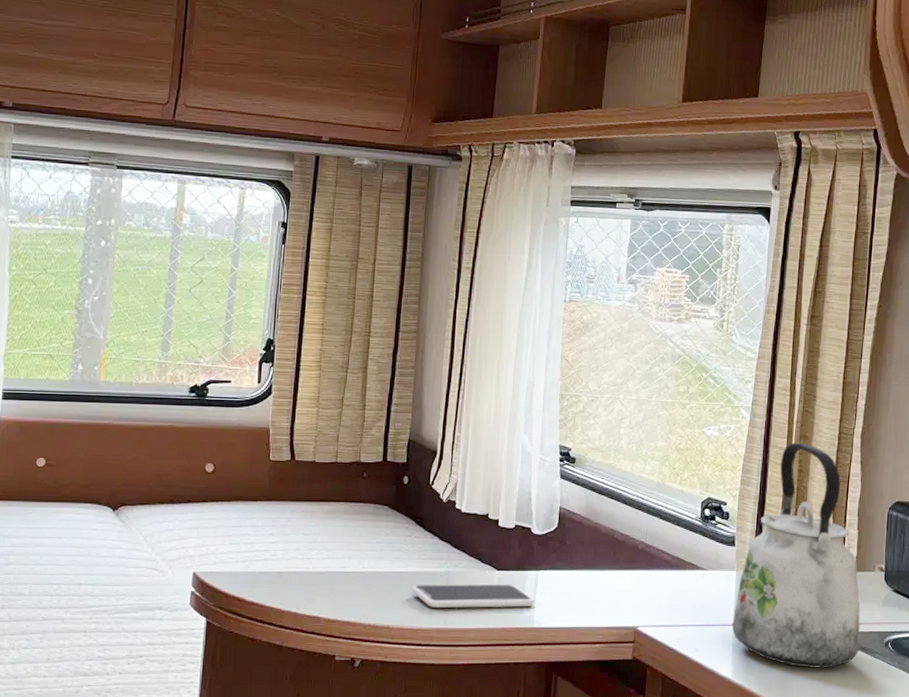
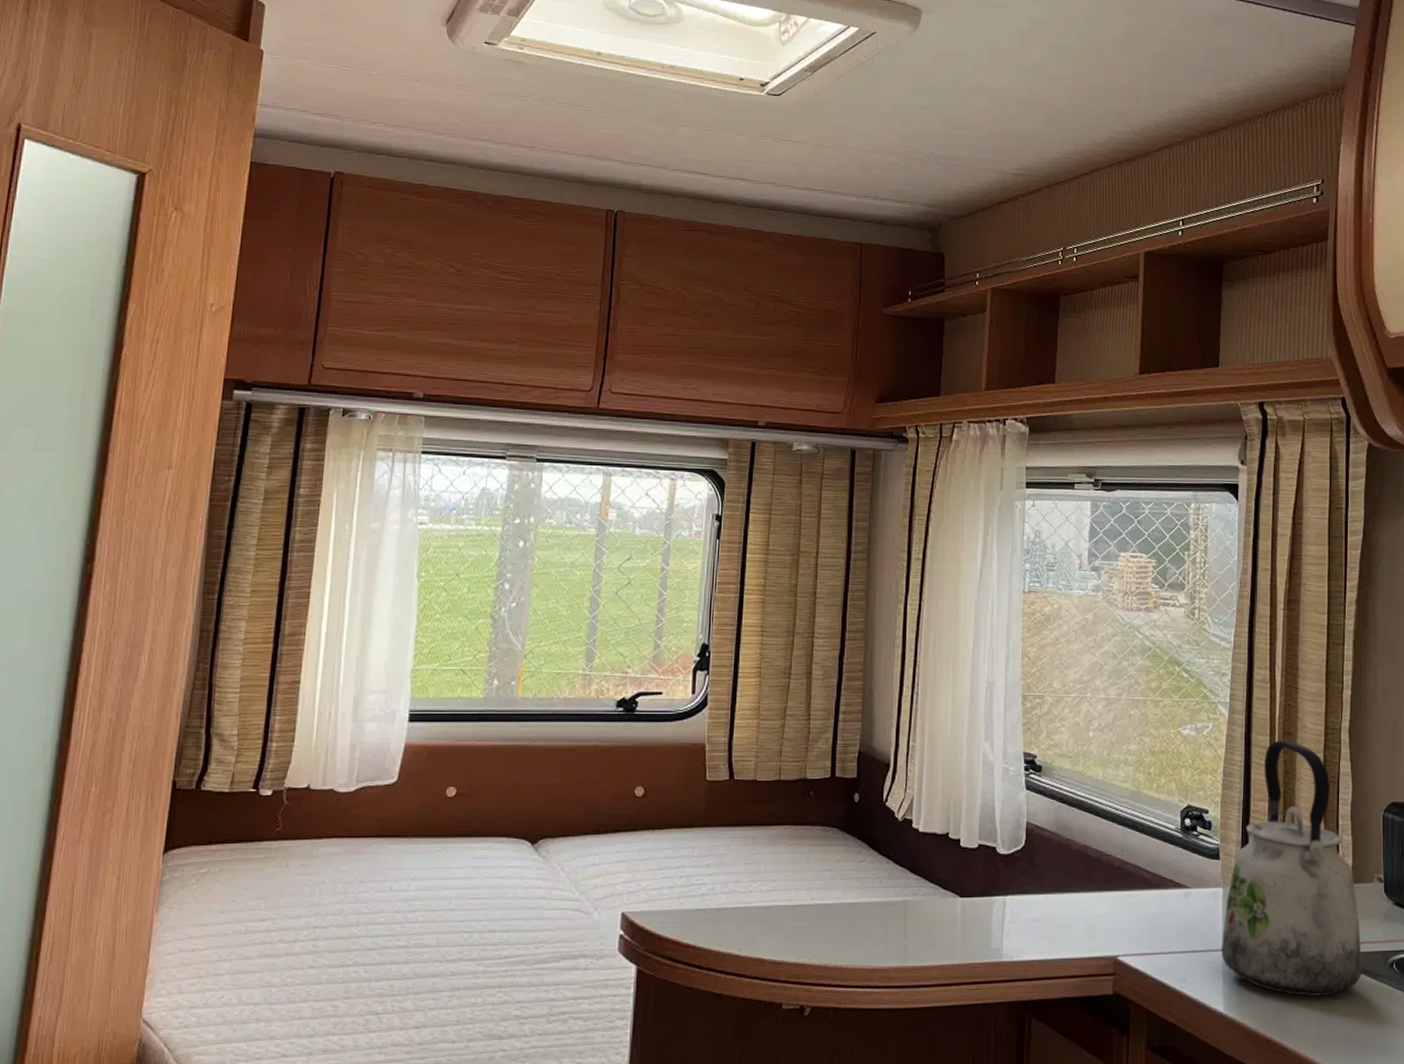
smartphone: present [412,584,534,608] -> none [866,912,1002,943]

